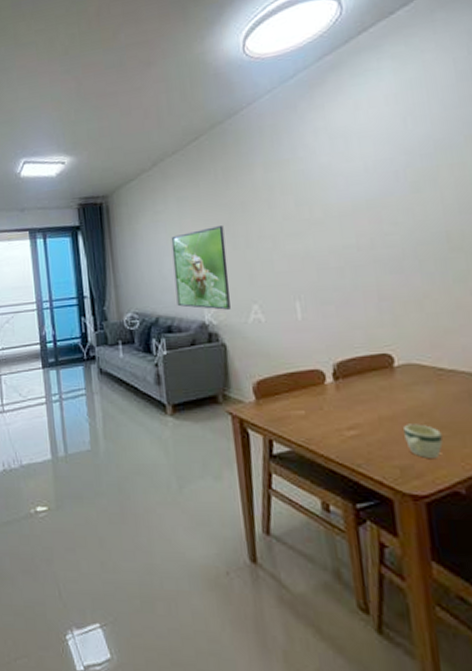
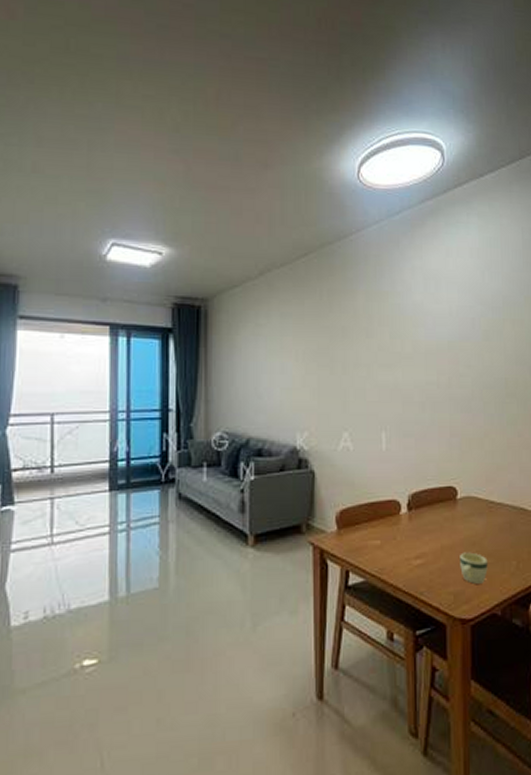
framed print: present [171,226,231,310] -> none [270,348,324,435]

